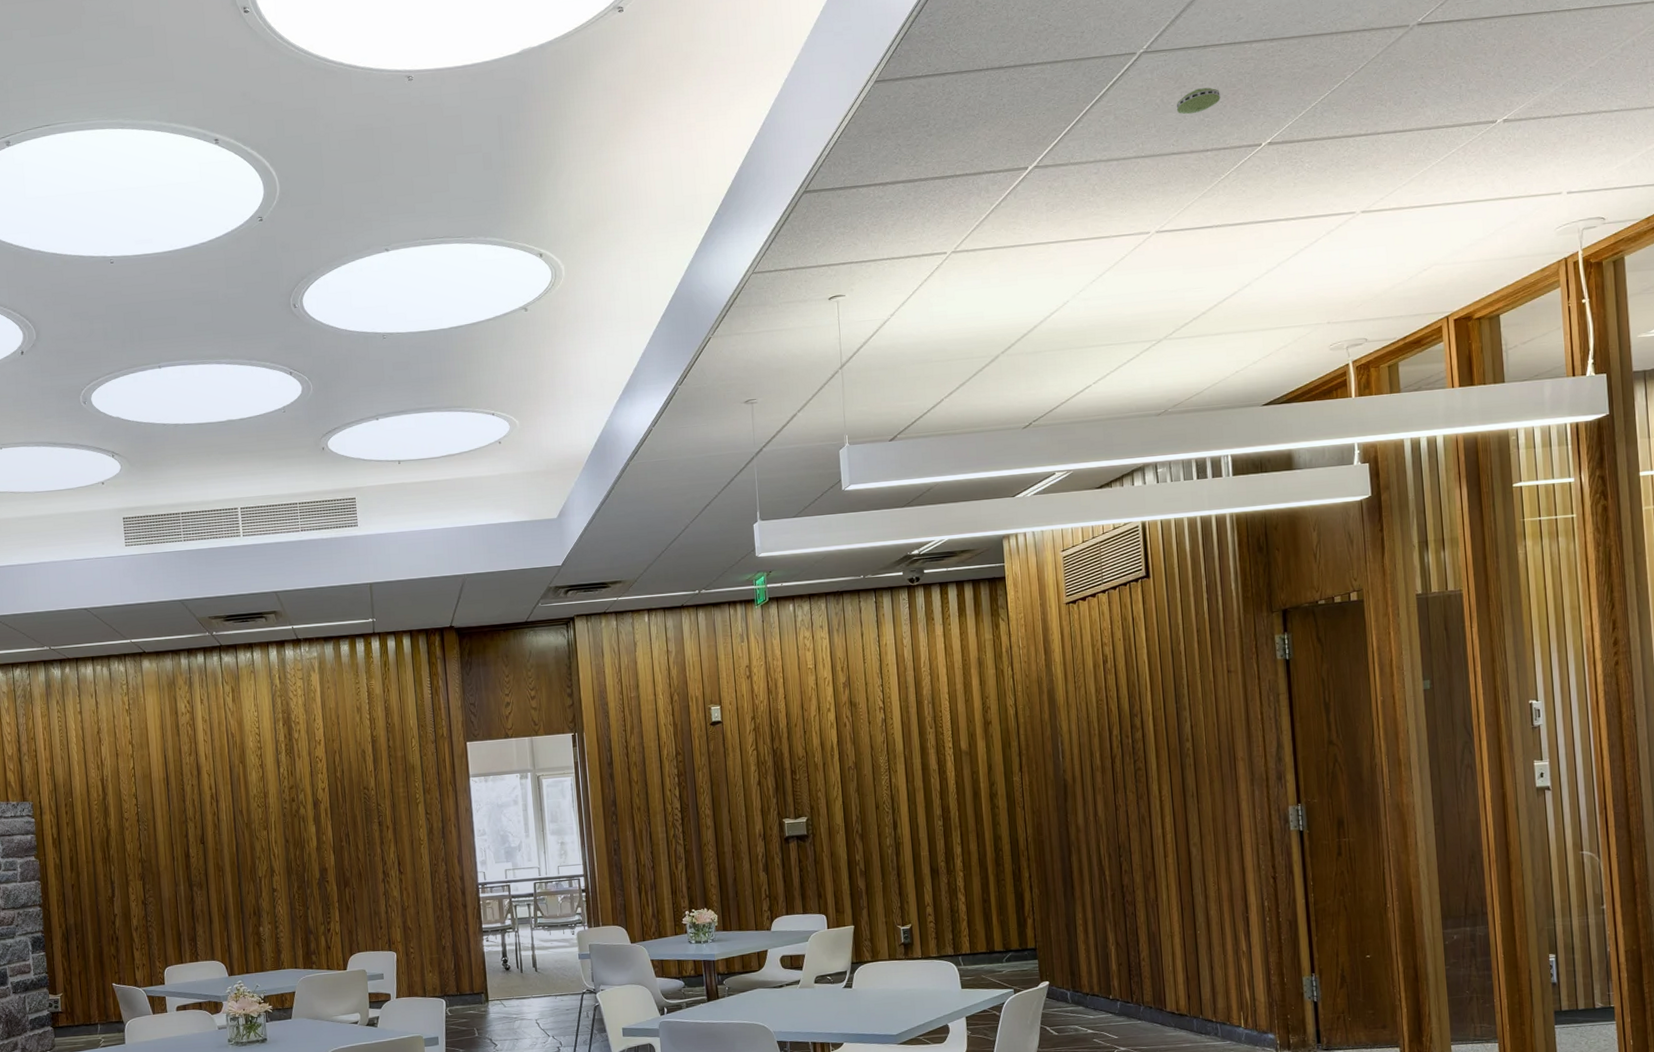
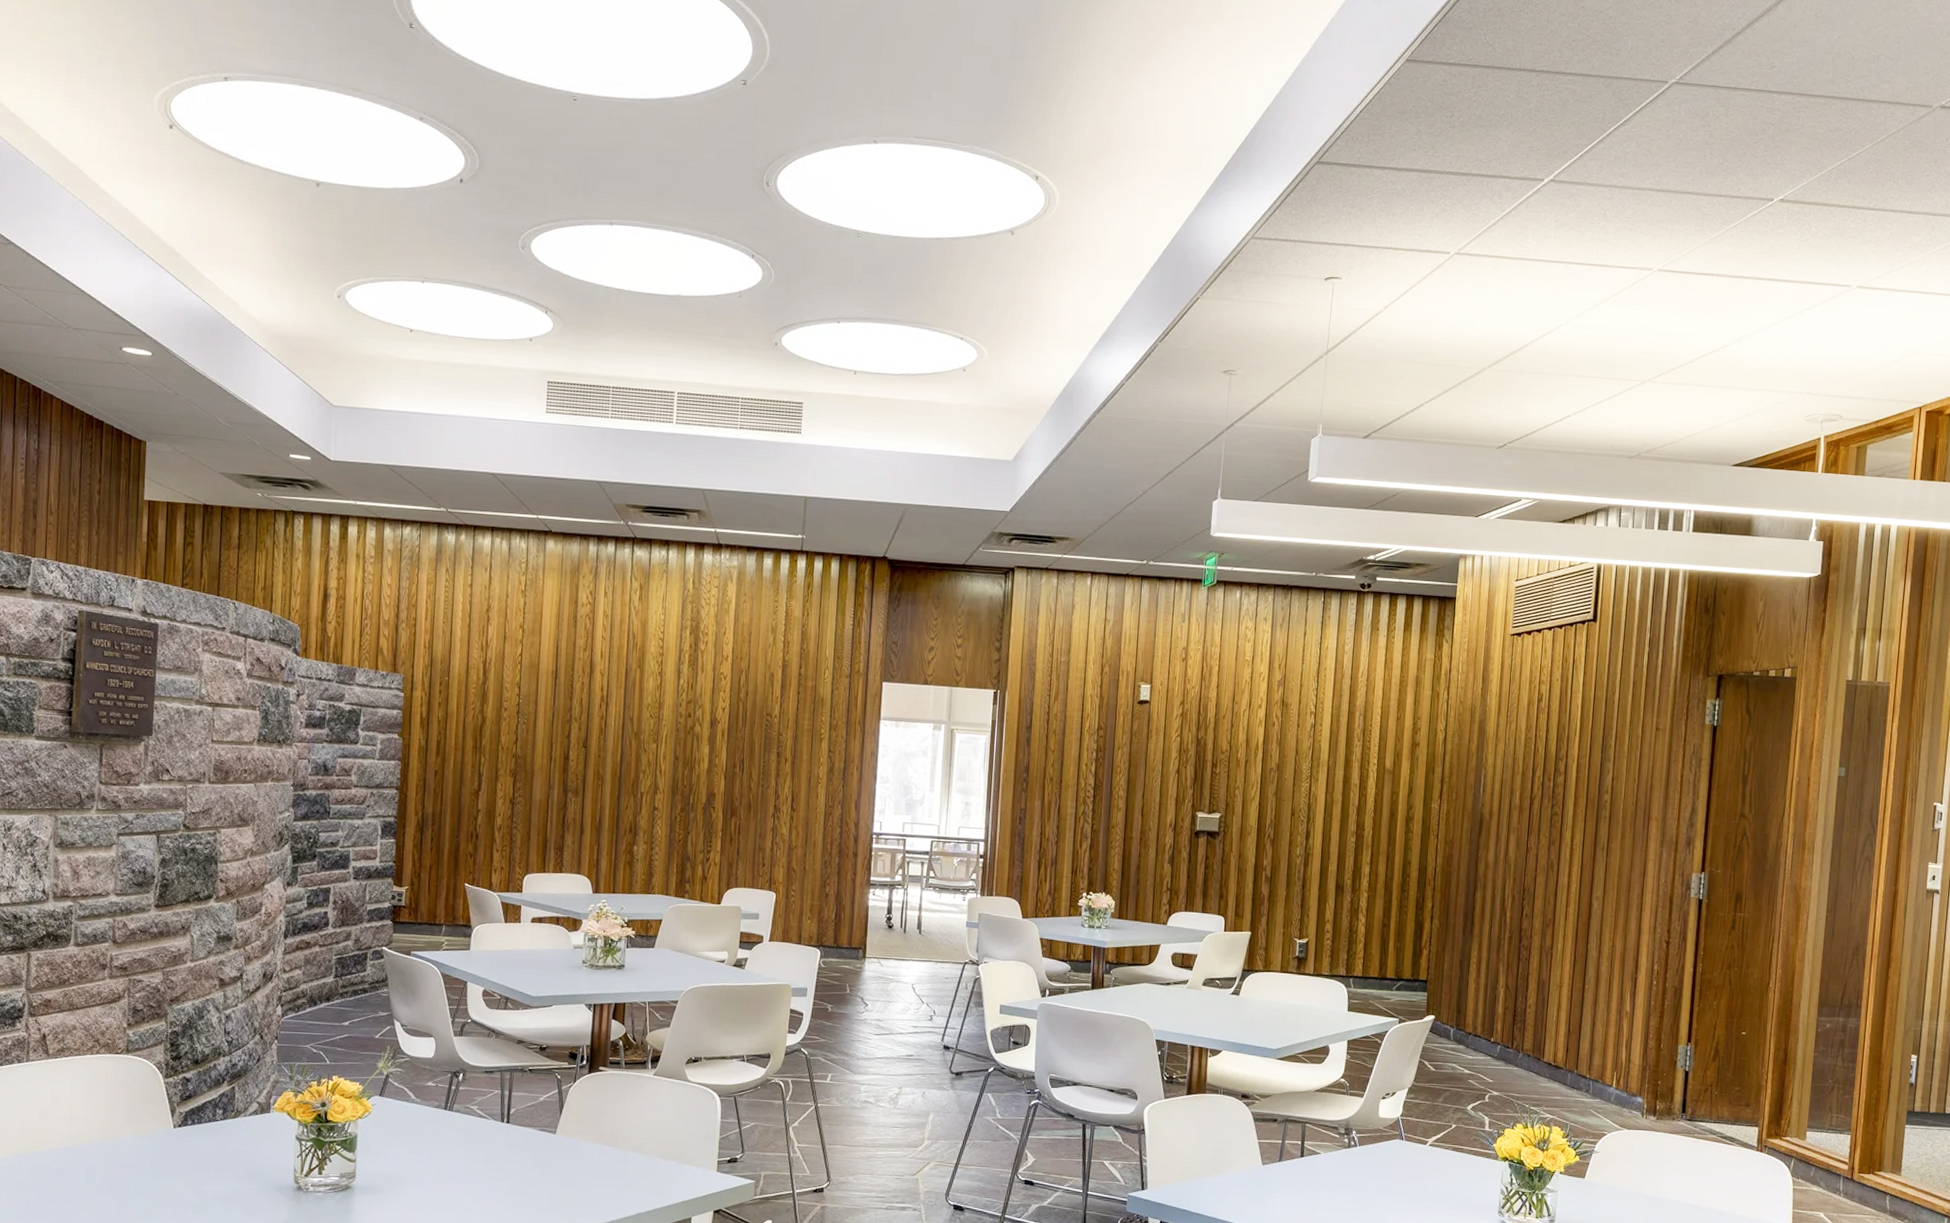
smoke detector: present [1176,87,1221,115] -> none [1697,130,1743,156]

